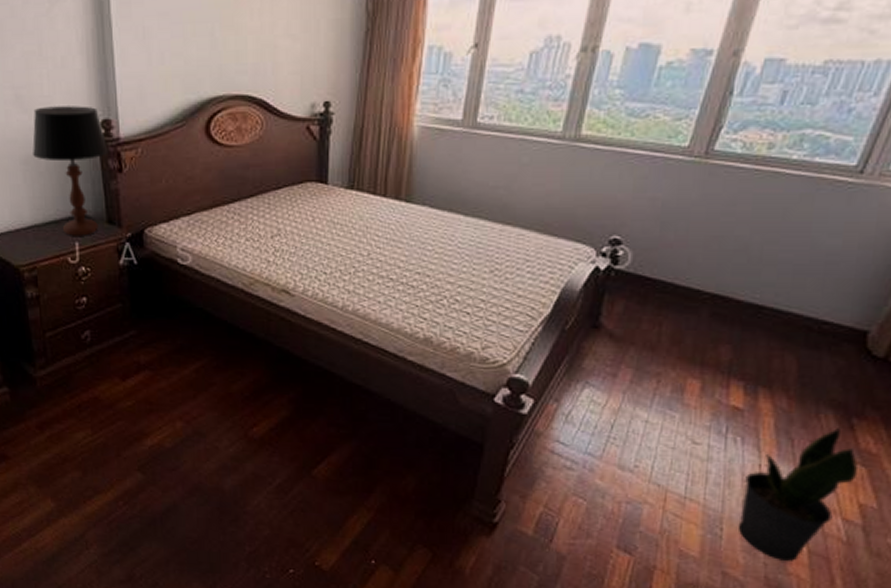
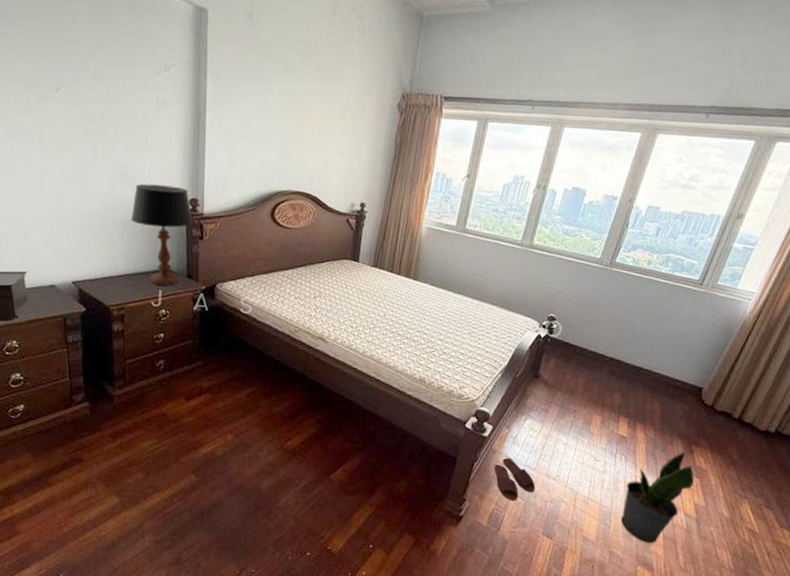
slippers: none [539,442,603,502] -> present [494,457,536,501]

